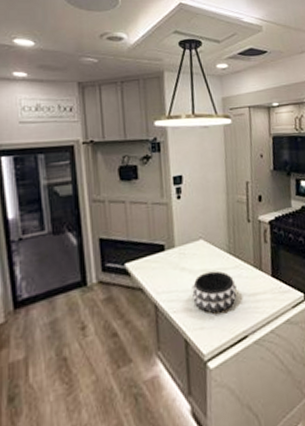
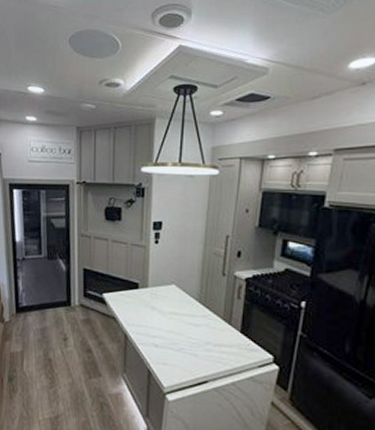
decorative bowl: present [192,270,237,314] -> none [159,315,202,355]

